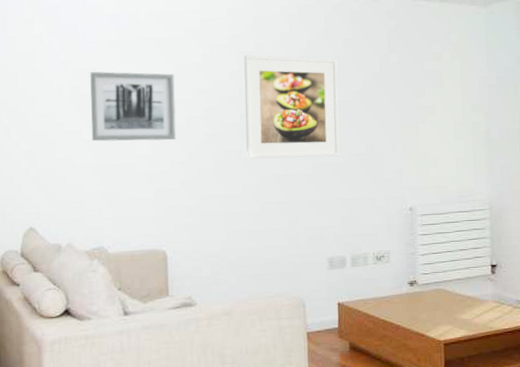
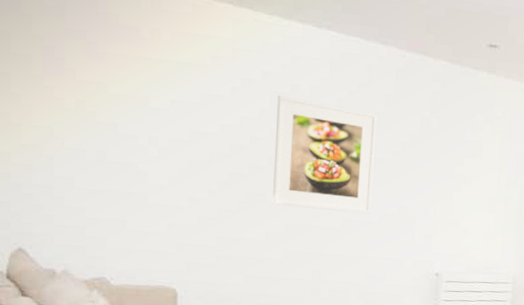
wall art: present [89,71,177,142] -> none [97,86,198,175]

